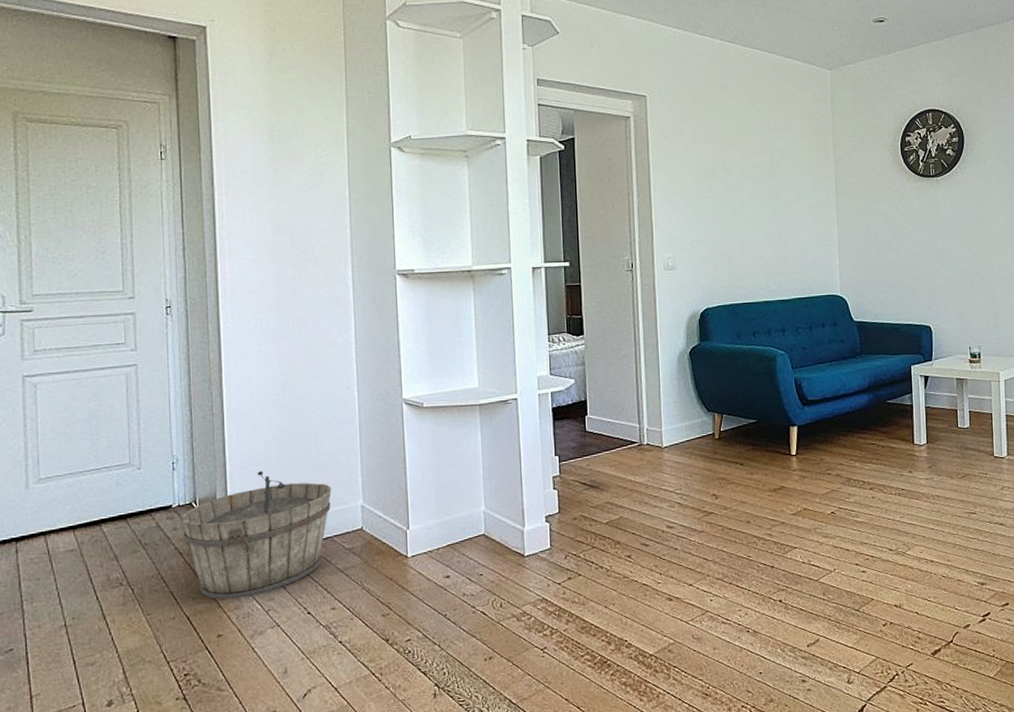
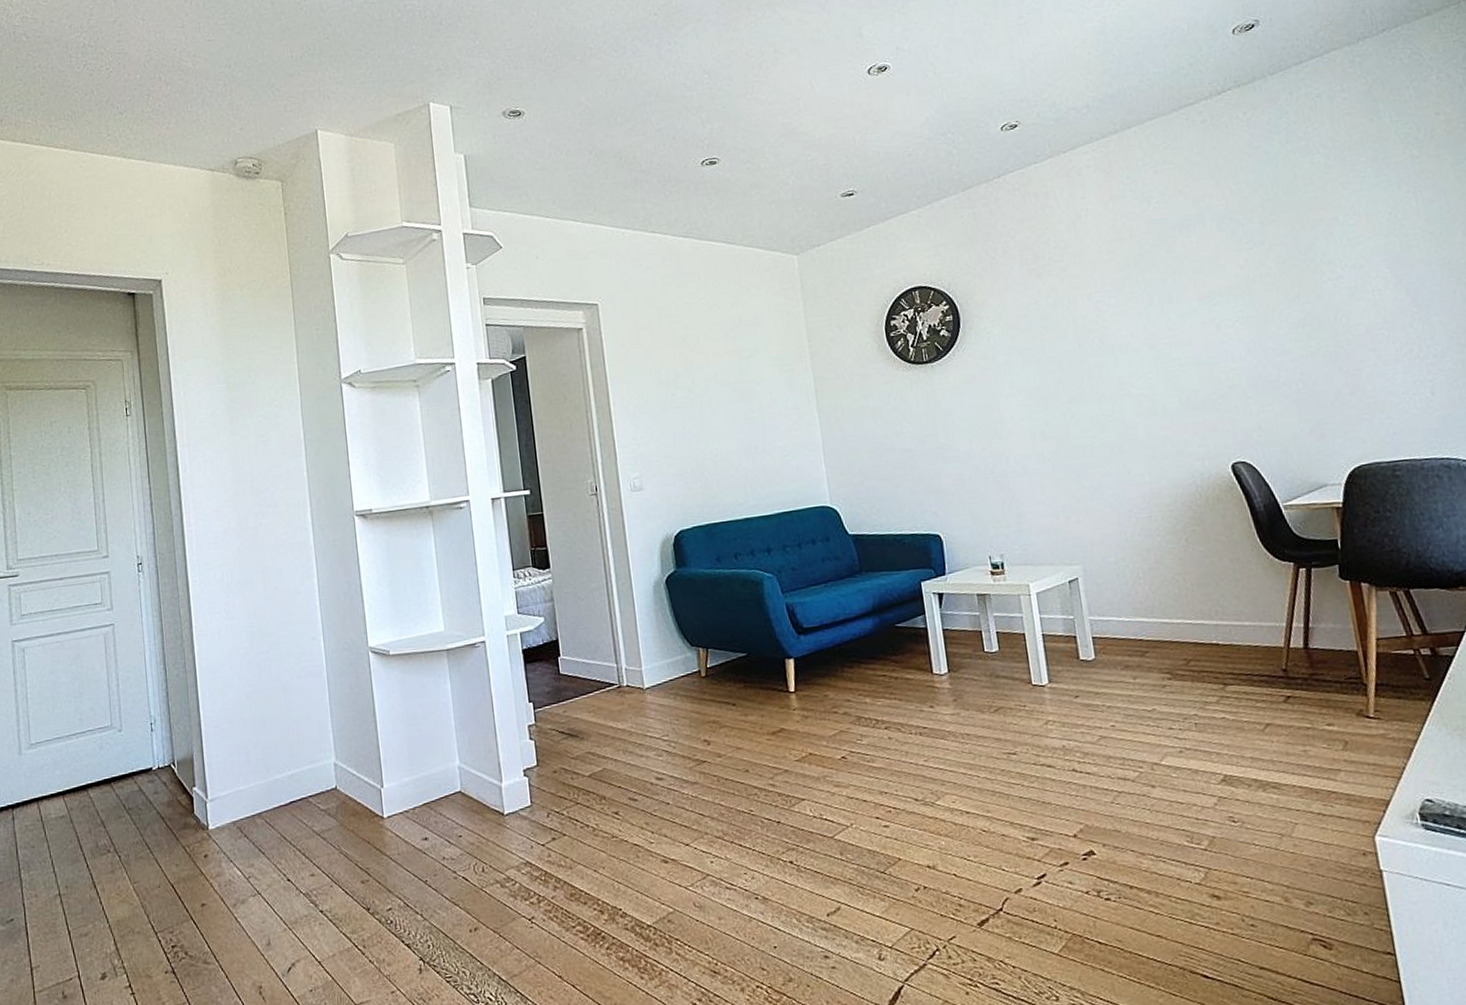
wooden bucket: present [180,471,331,600] -> none [160,729,304,866]

